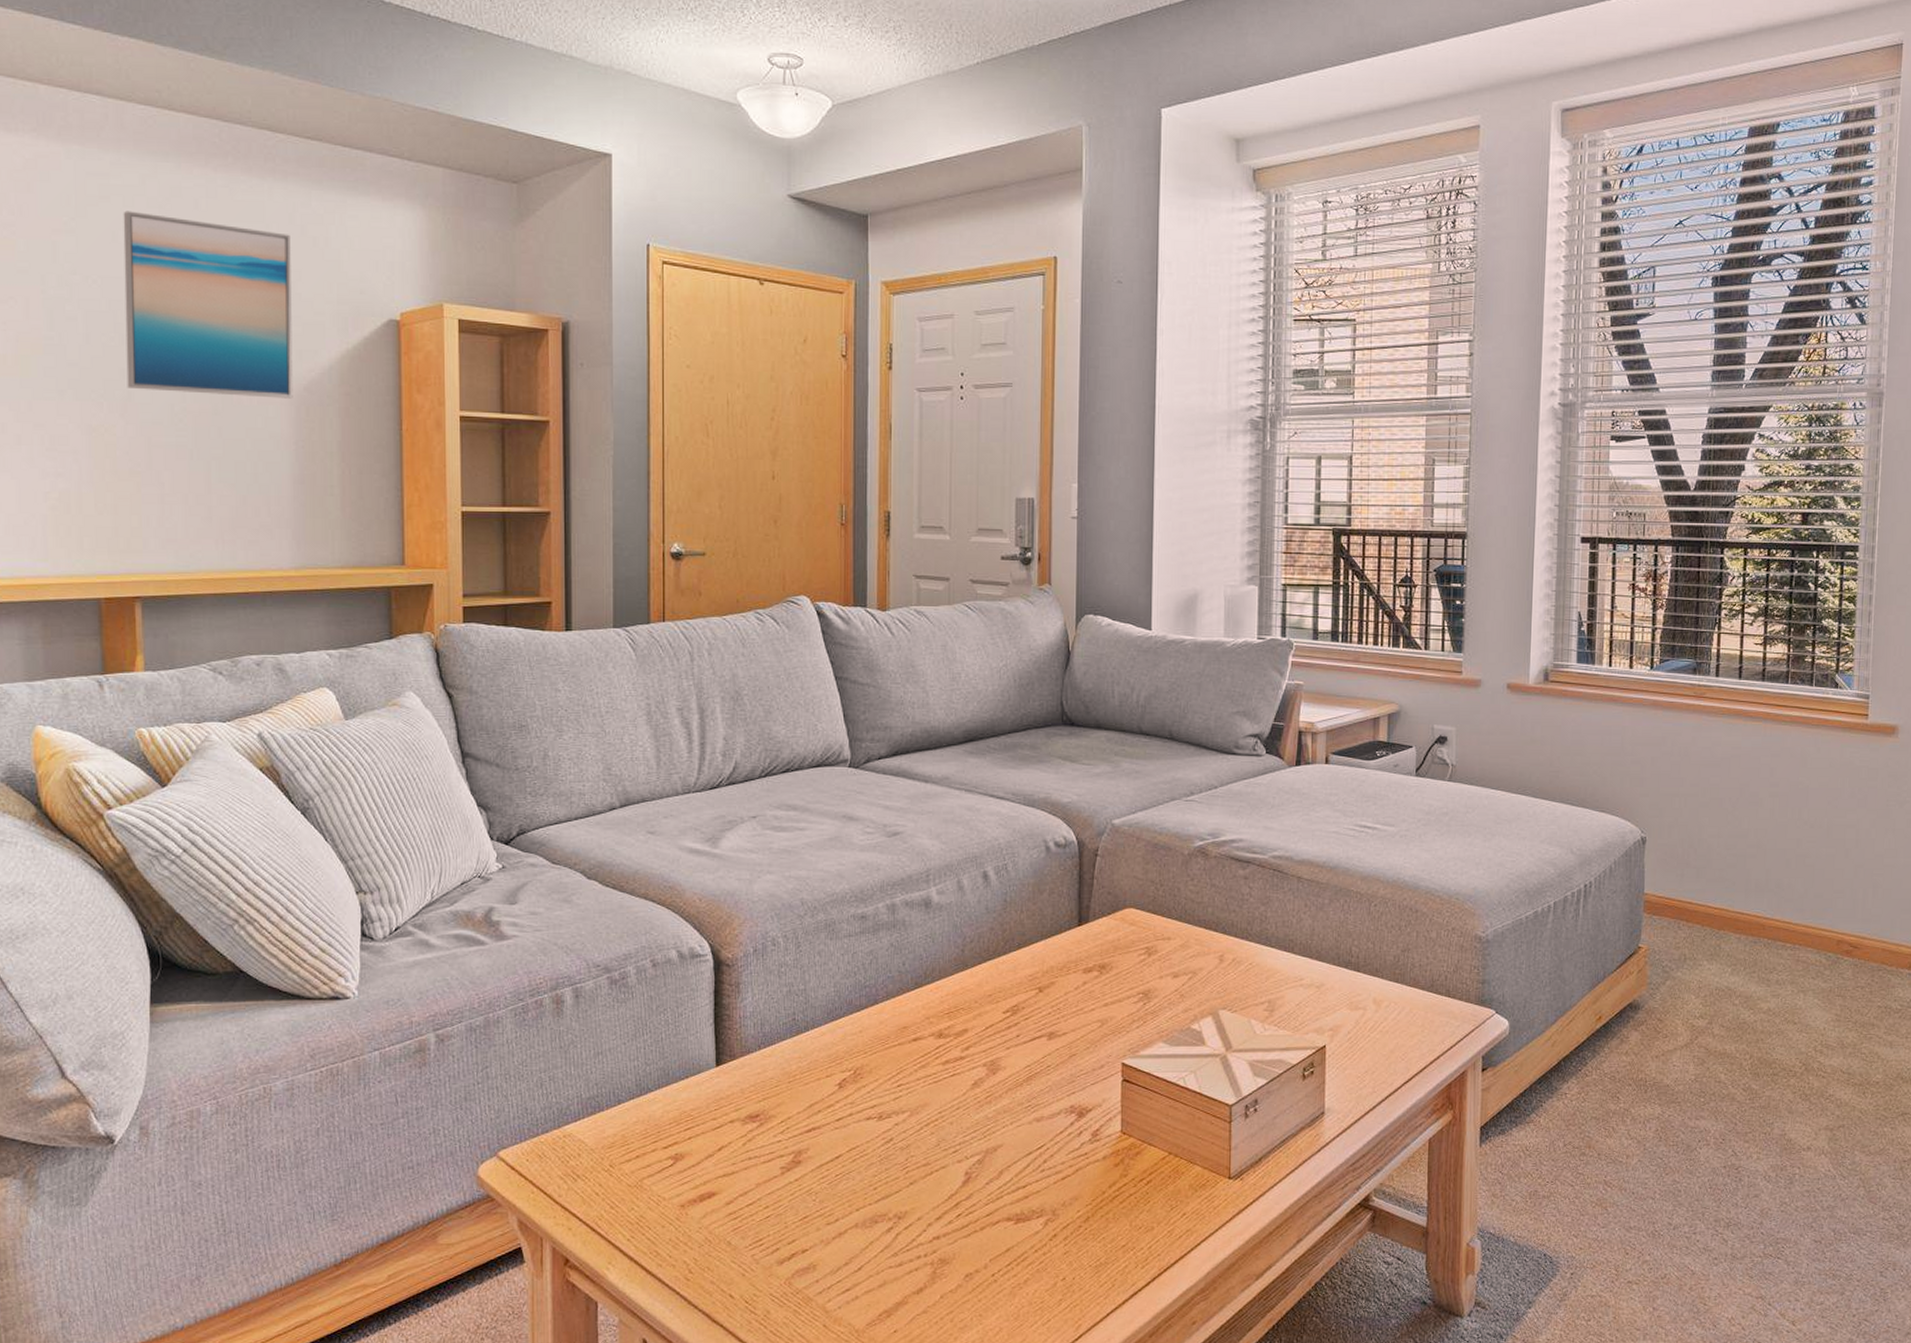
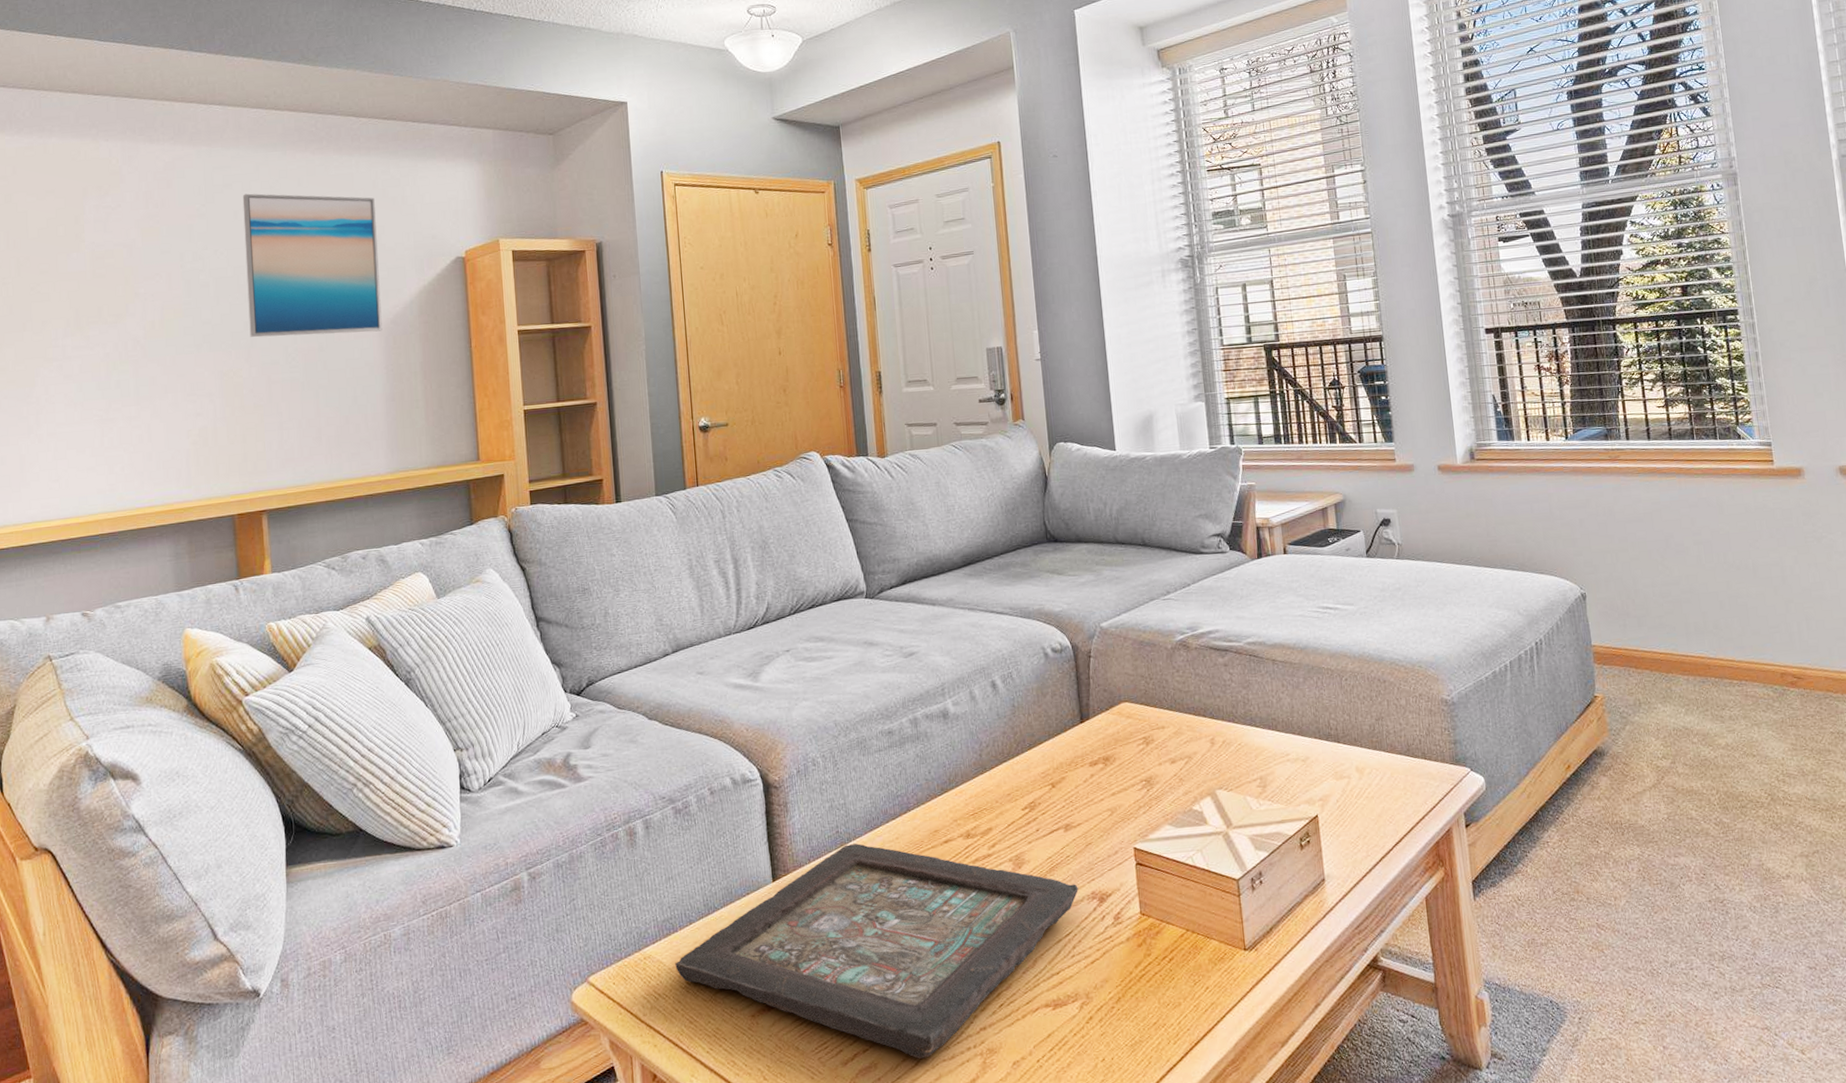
decorative tray: none [598,1034,1056,1264] -> present [675,843,1078,1059]

